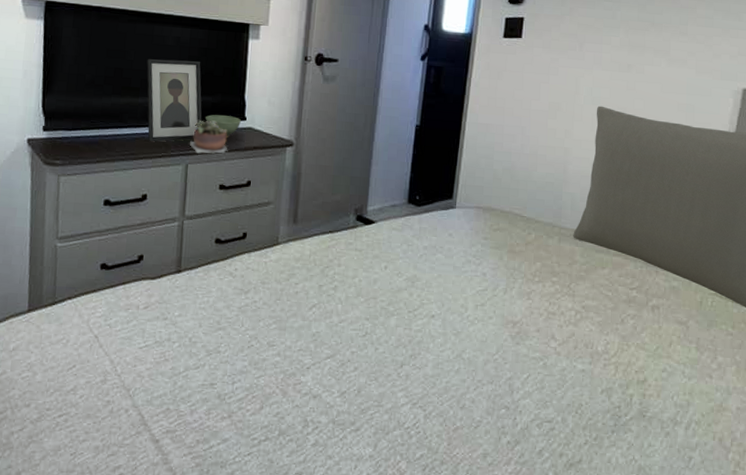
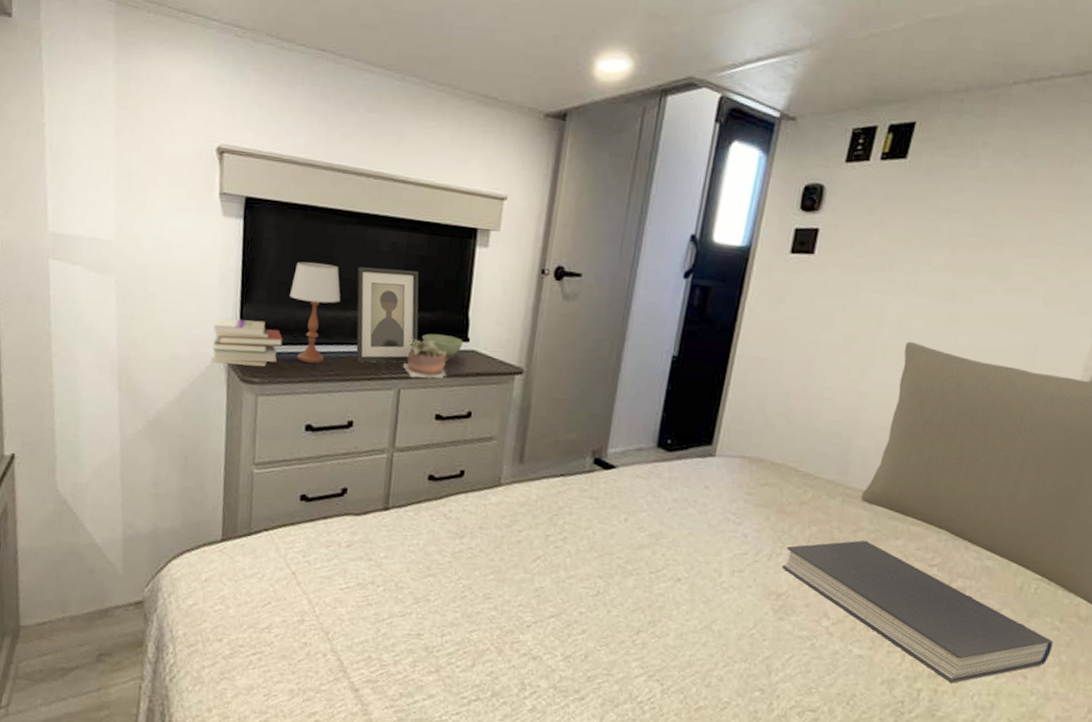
books: none [16,108,82,150] -> present [211,318,283,367]
table lamp: none [87,56,133,145] -> present [290,261,341,364]
book: none [515,271,729,387] -> present [781,540,1054,683]

